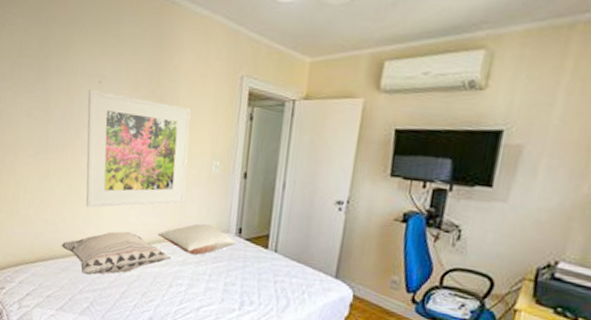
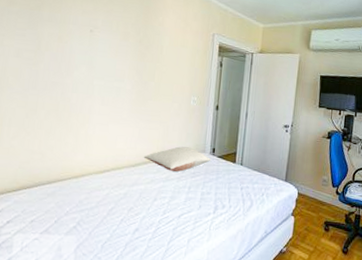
decorative pillow: present [61,231,172,276] -> none [48,156,156,198]
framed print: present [86,90,191,208] -> none [75,37,173,137]

